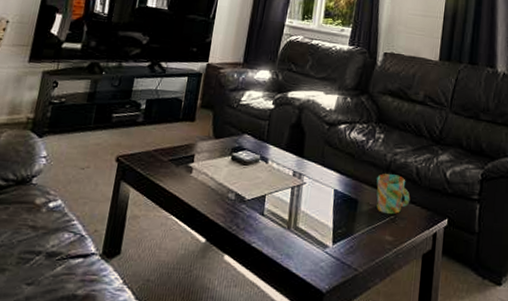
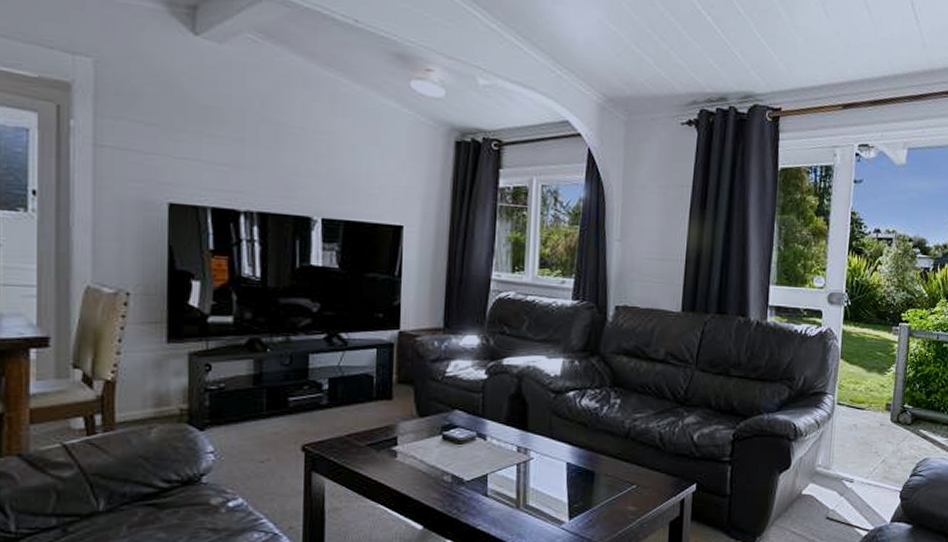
mug: present [376,174,411,215] -> none [615,442,654,484]

